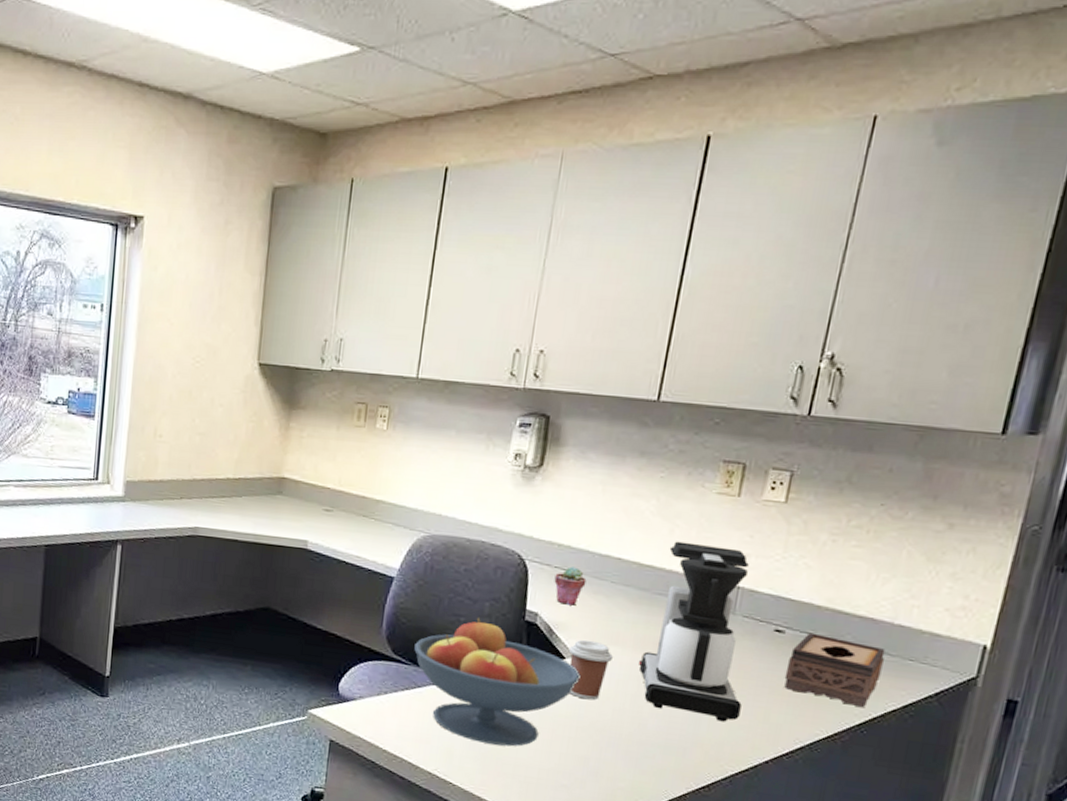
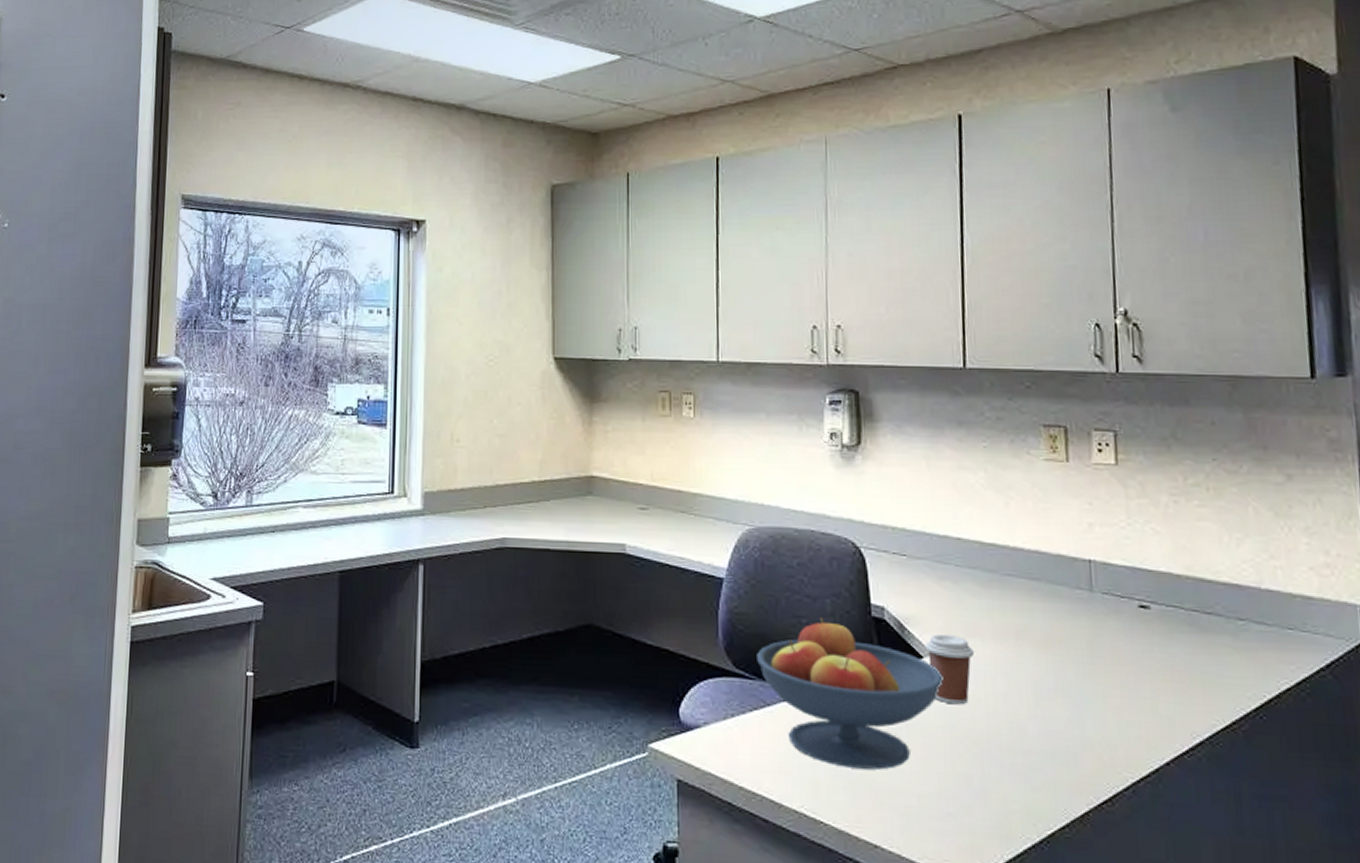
potted succulent: present [554,566,587,606] -> none [895,551,929,595]
coffee maker: present [638,541,749,722] -> none [1002,515,1125,719]
tissue box: present [784,632,886,708] -> none [1161,606,1263,689]

